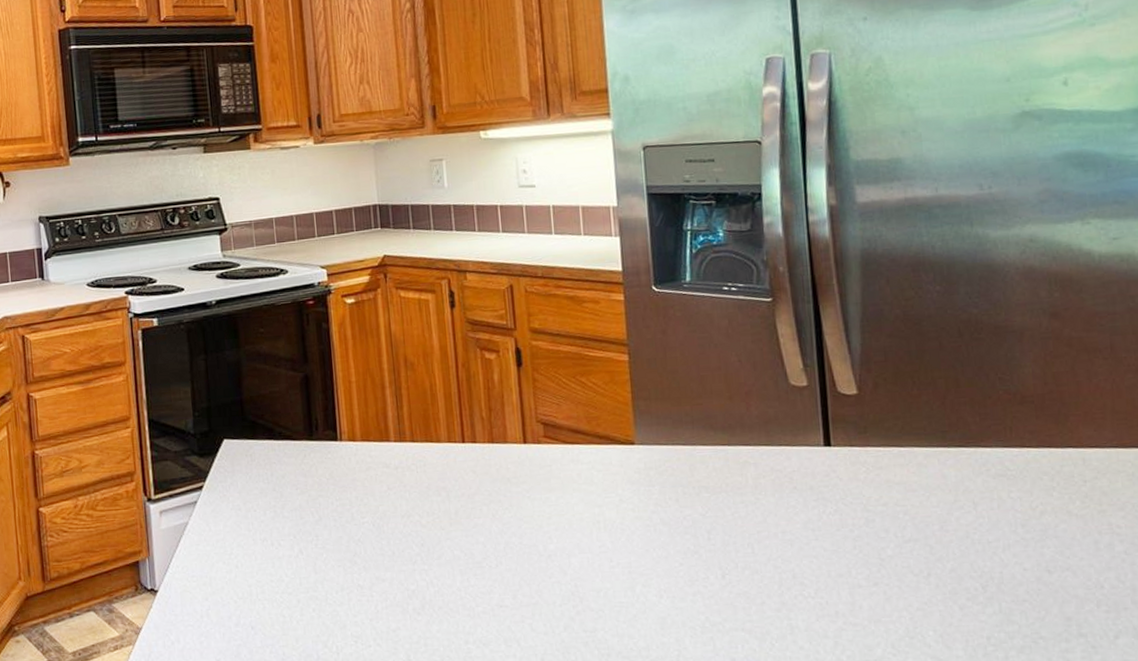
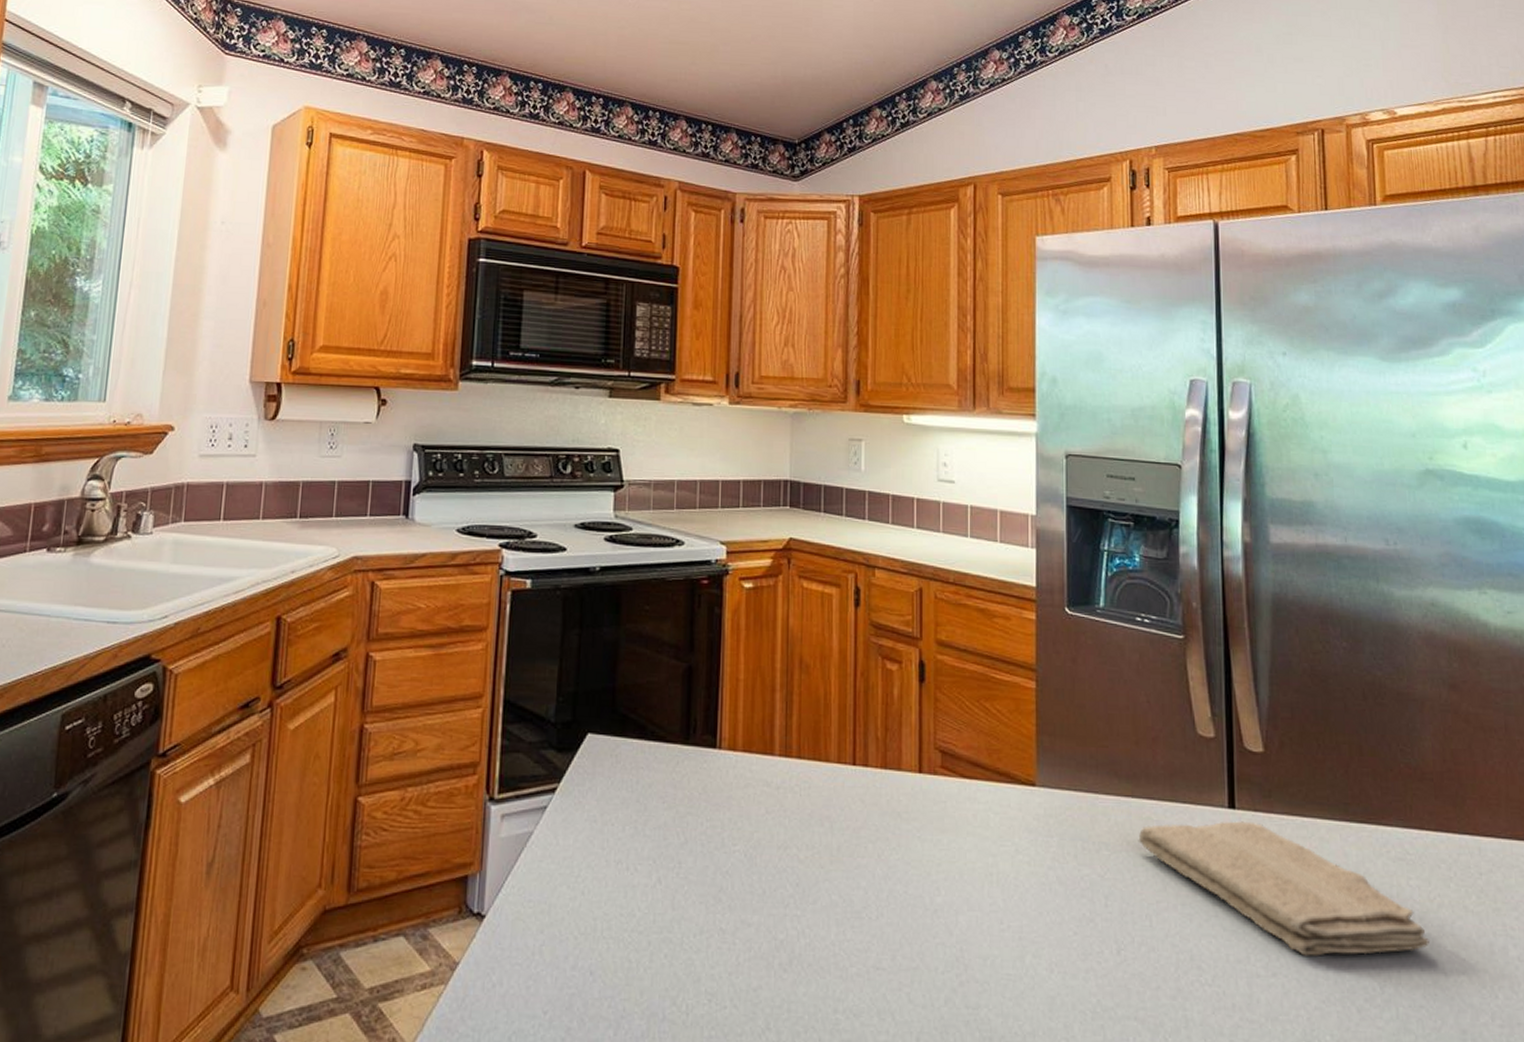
washcloth: none [736,456,1032,566] -> present [1138,821,1429,956]

